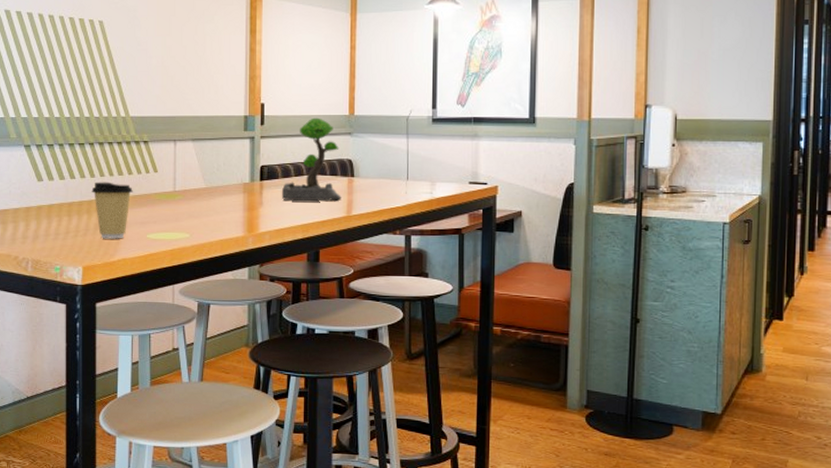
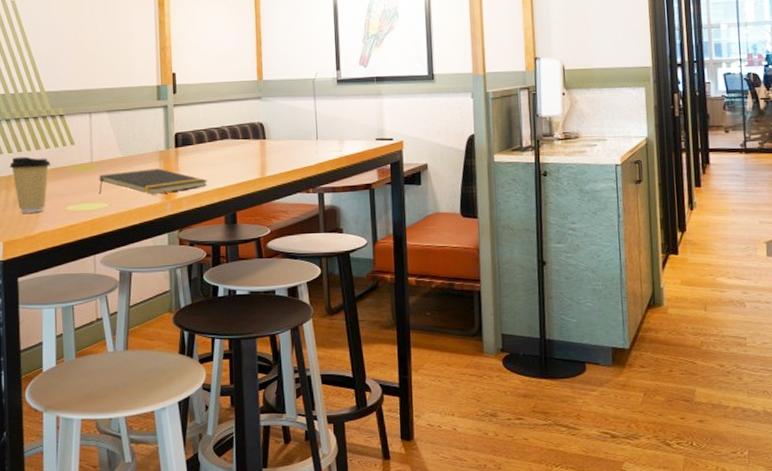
notepad: none [180,201,292,228] -> present [98,168,208,195]
plant: present [281,117,341,202] -> none [196,84,255,166]

